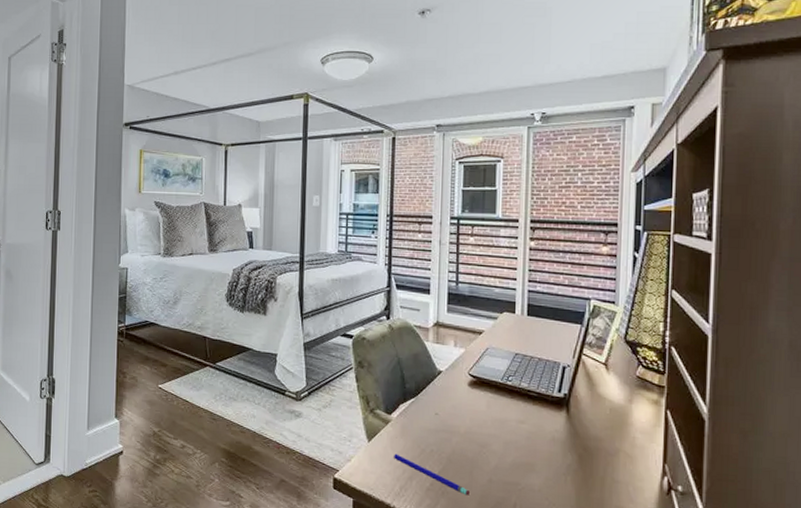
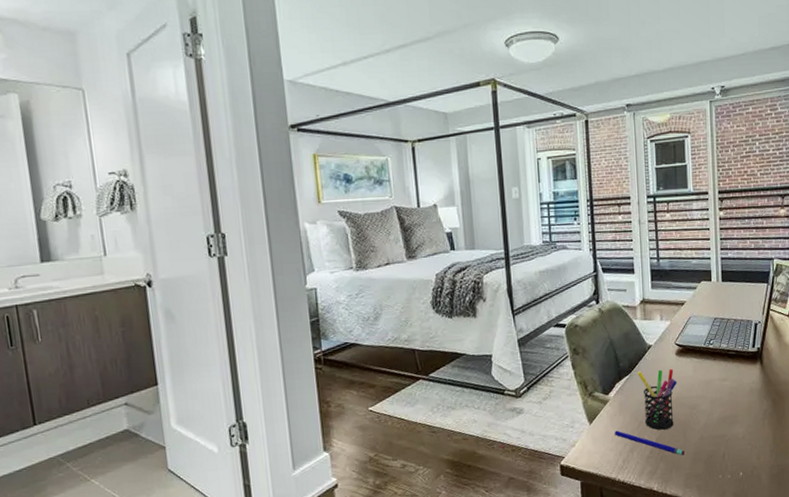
pen holder: none [423,396,467,464] -> present [637,368,677,430]

